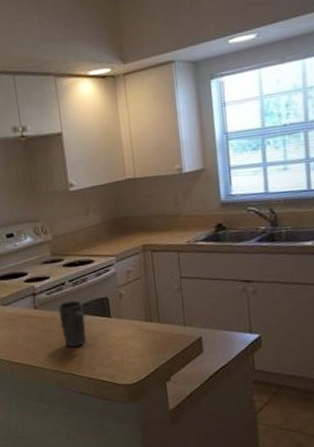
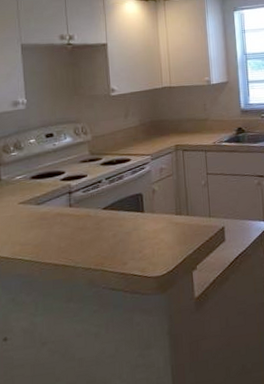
mug: present [58,300,87,347] -> none [94,197,120,243]

